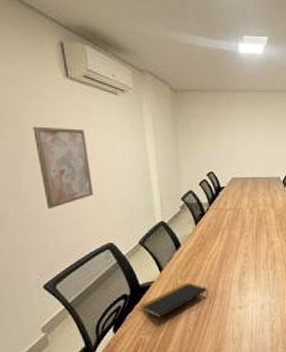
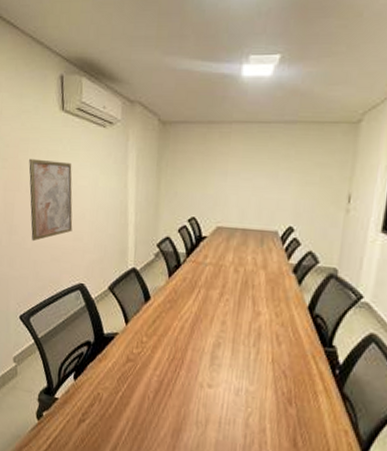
notepad: present [140,283,208,318] -> none [102,342,175,375]

